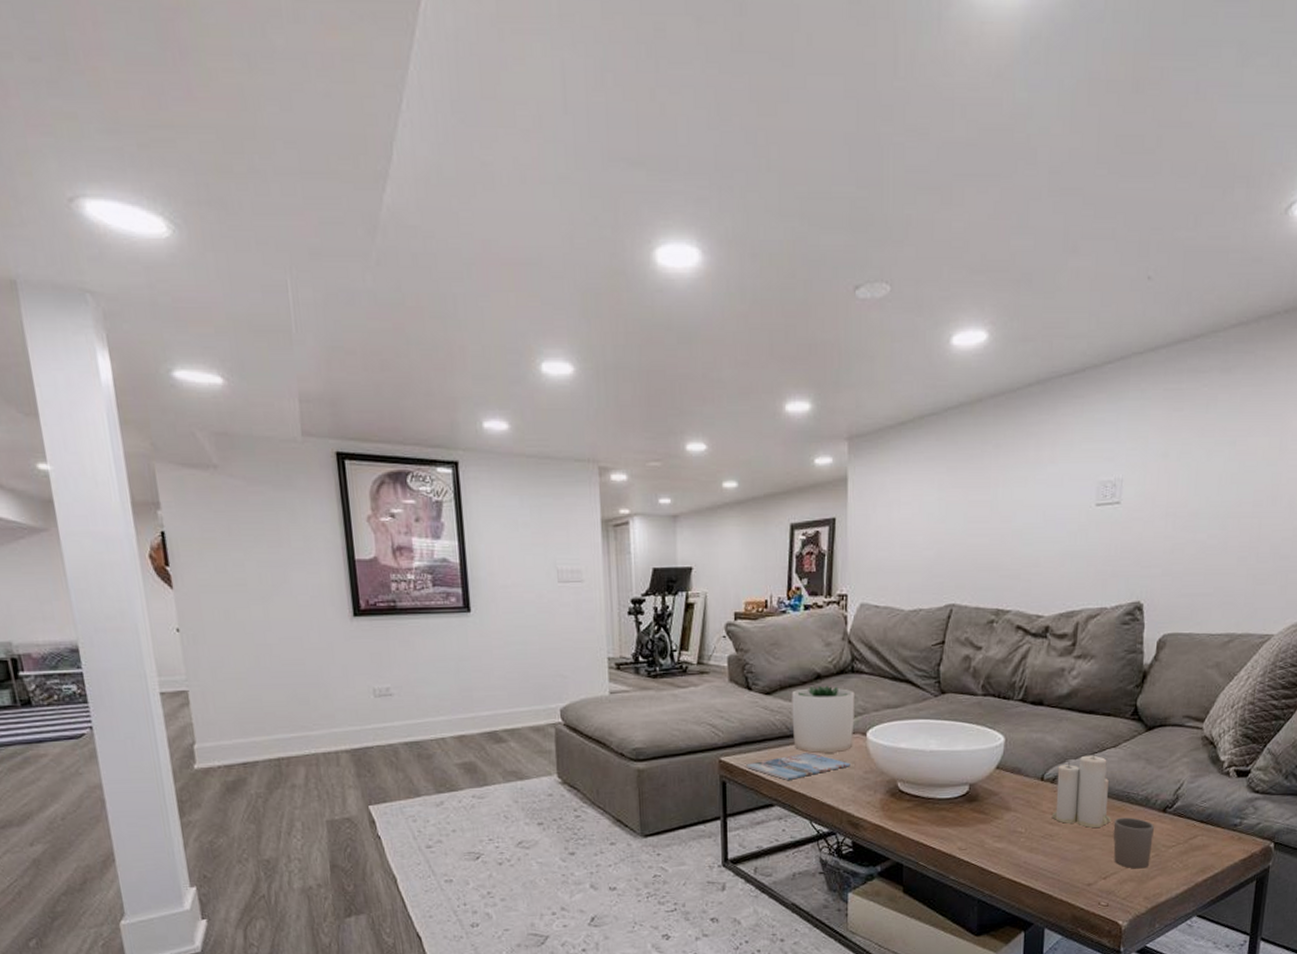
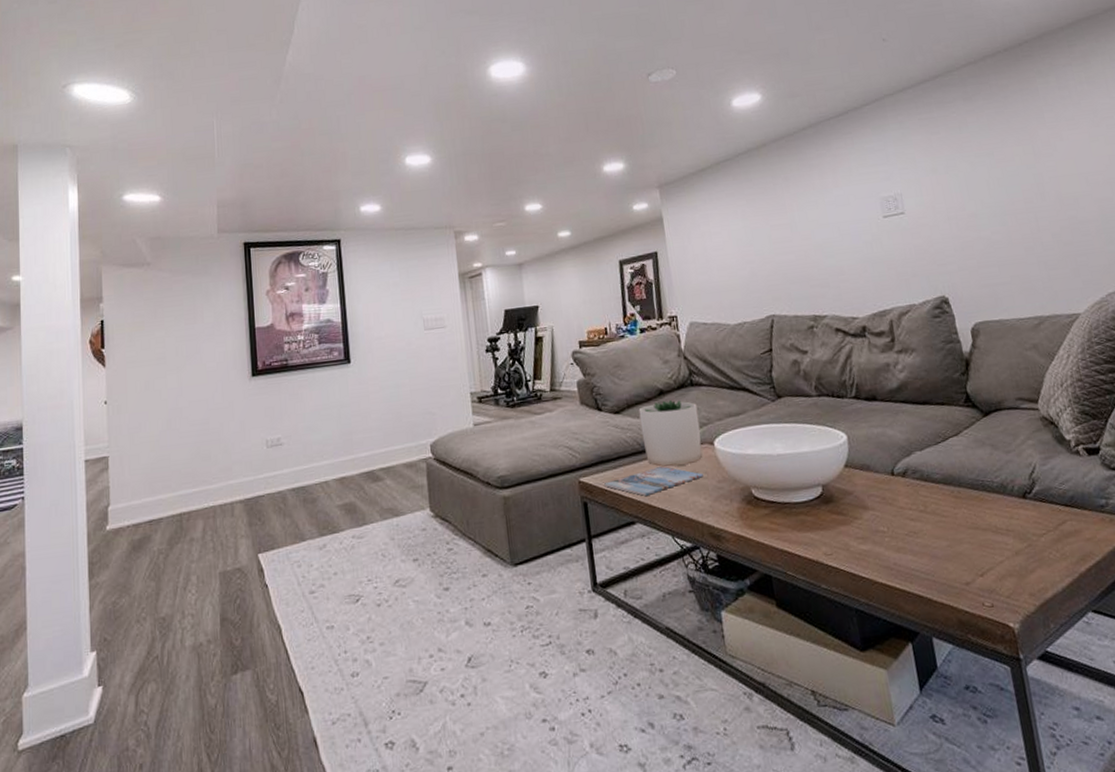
candle: present [1051,753,1111,828] -> none [905,443,973,521]
mug: present [1113,817,1155,869] -> none [975,506,1025,563]

